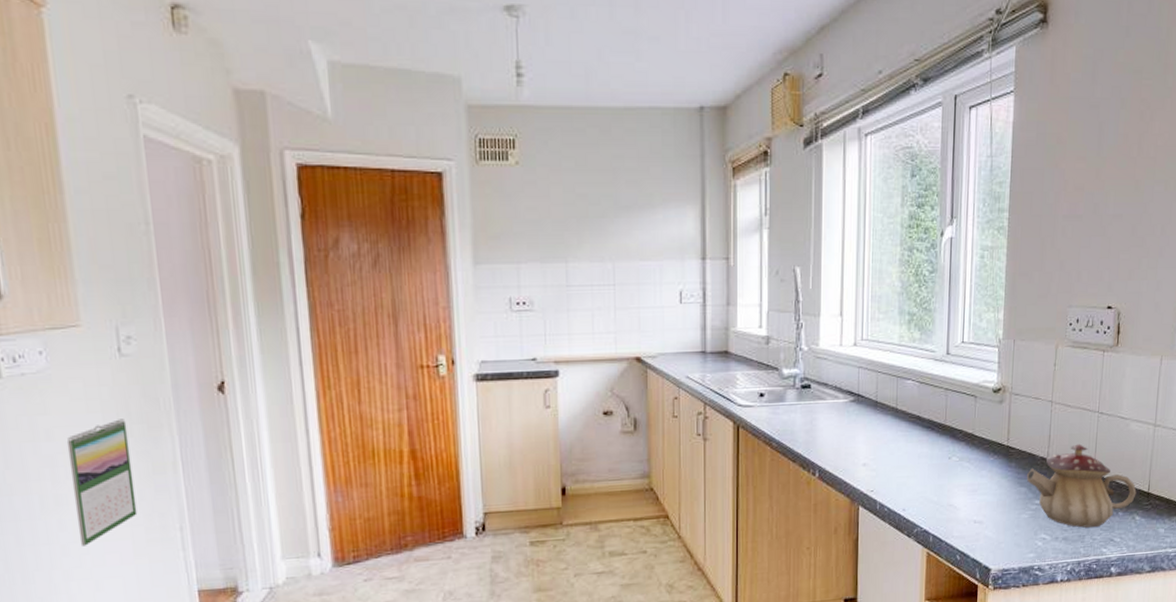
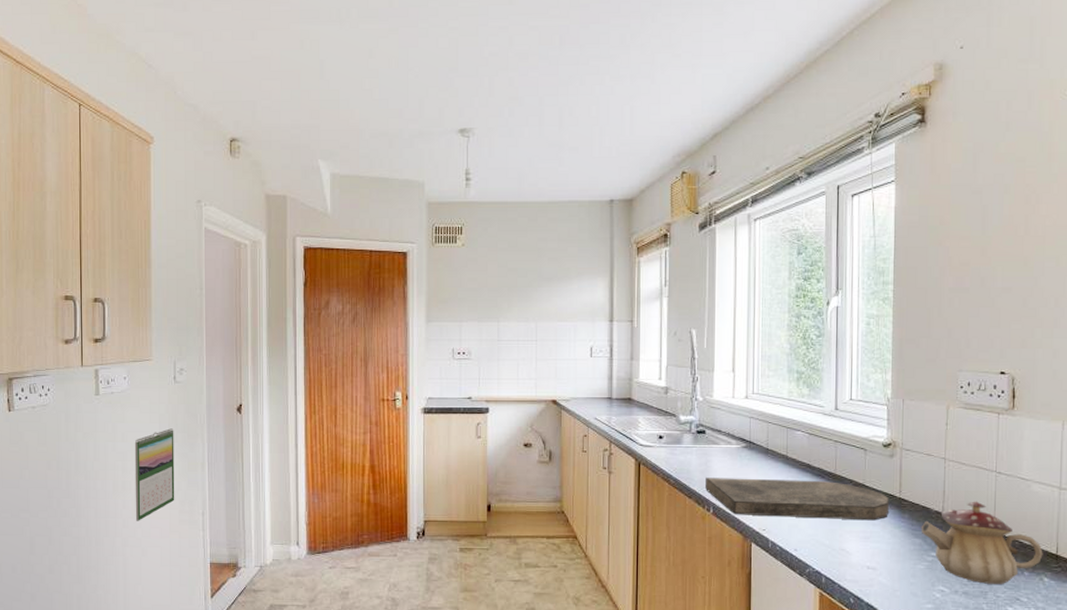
cutting board: none [811,433,997,477] -> present [706,478,889,521]

